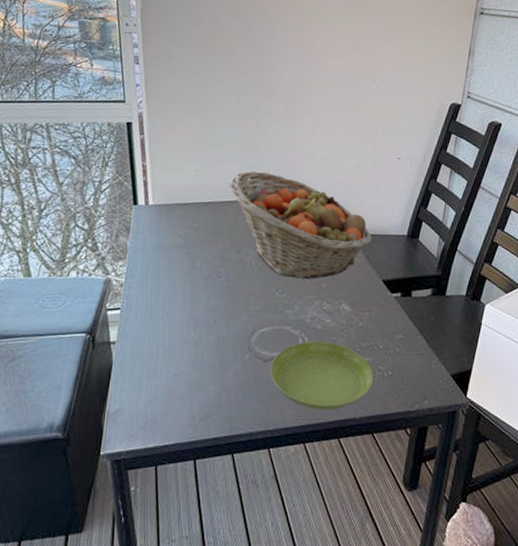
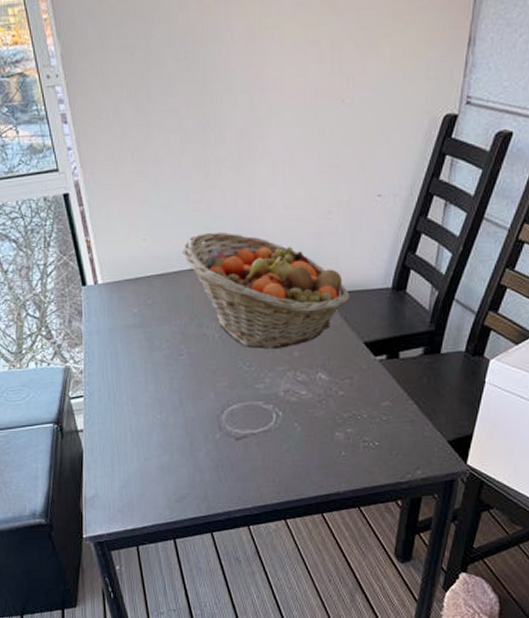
saucer: present [270,341,373,410] -> none [244,415,357,485]

